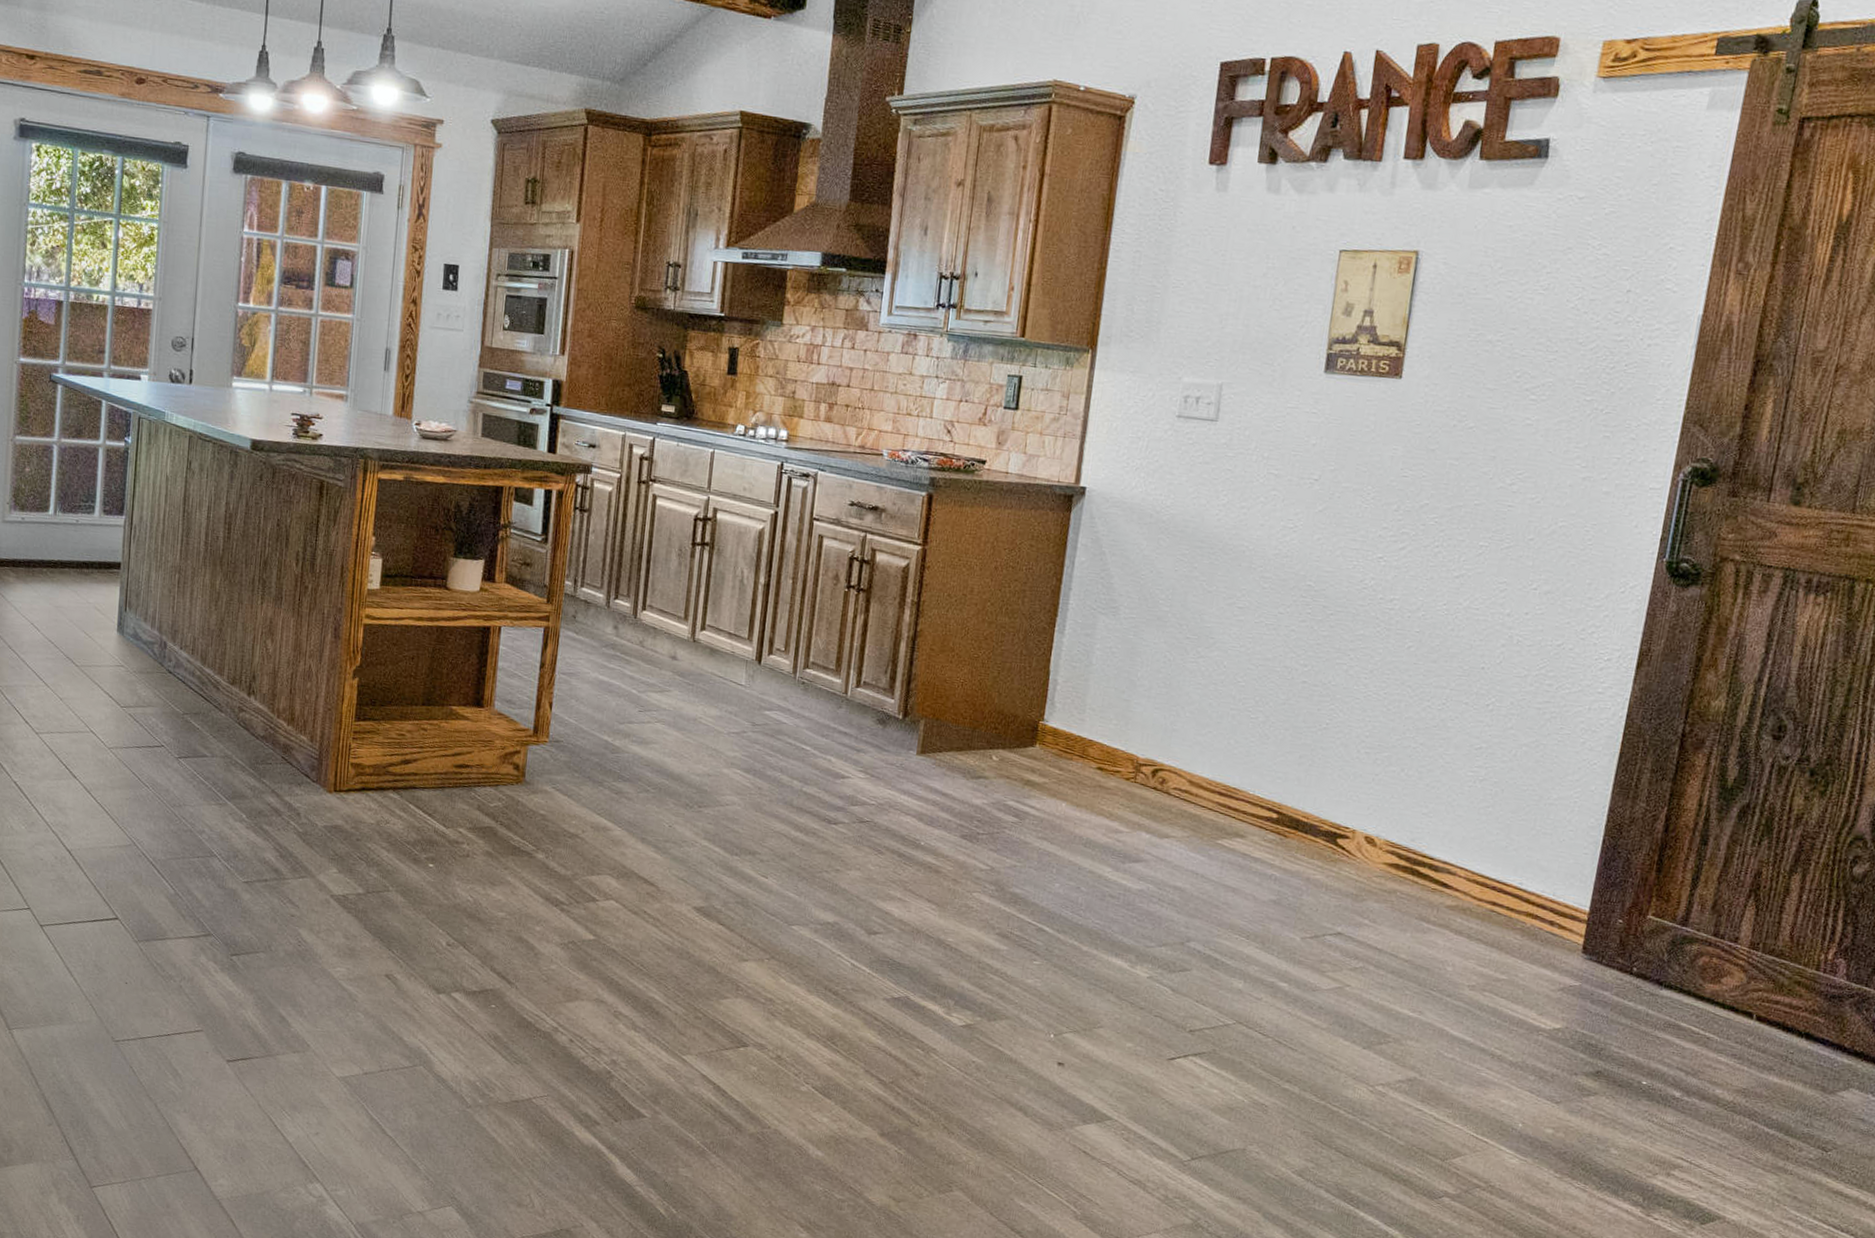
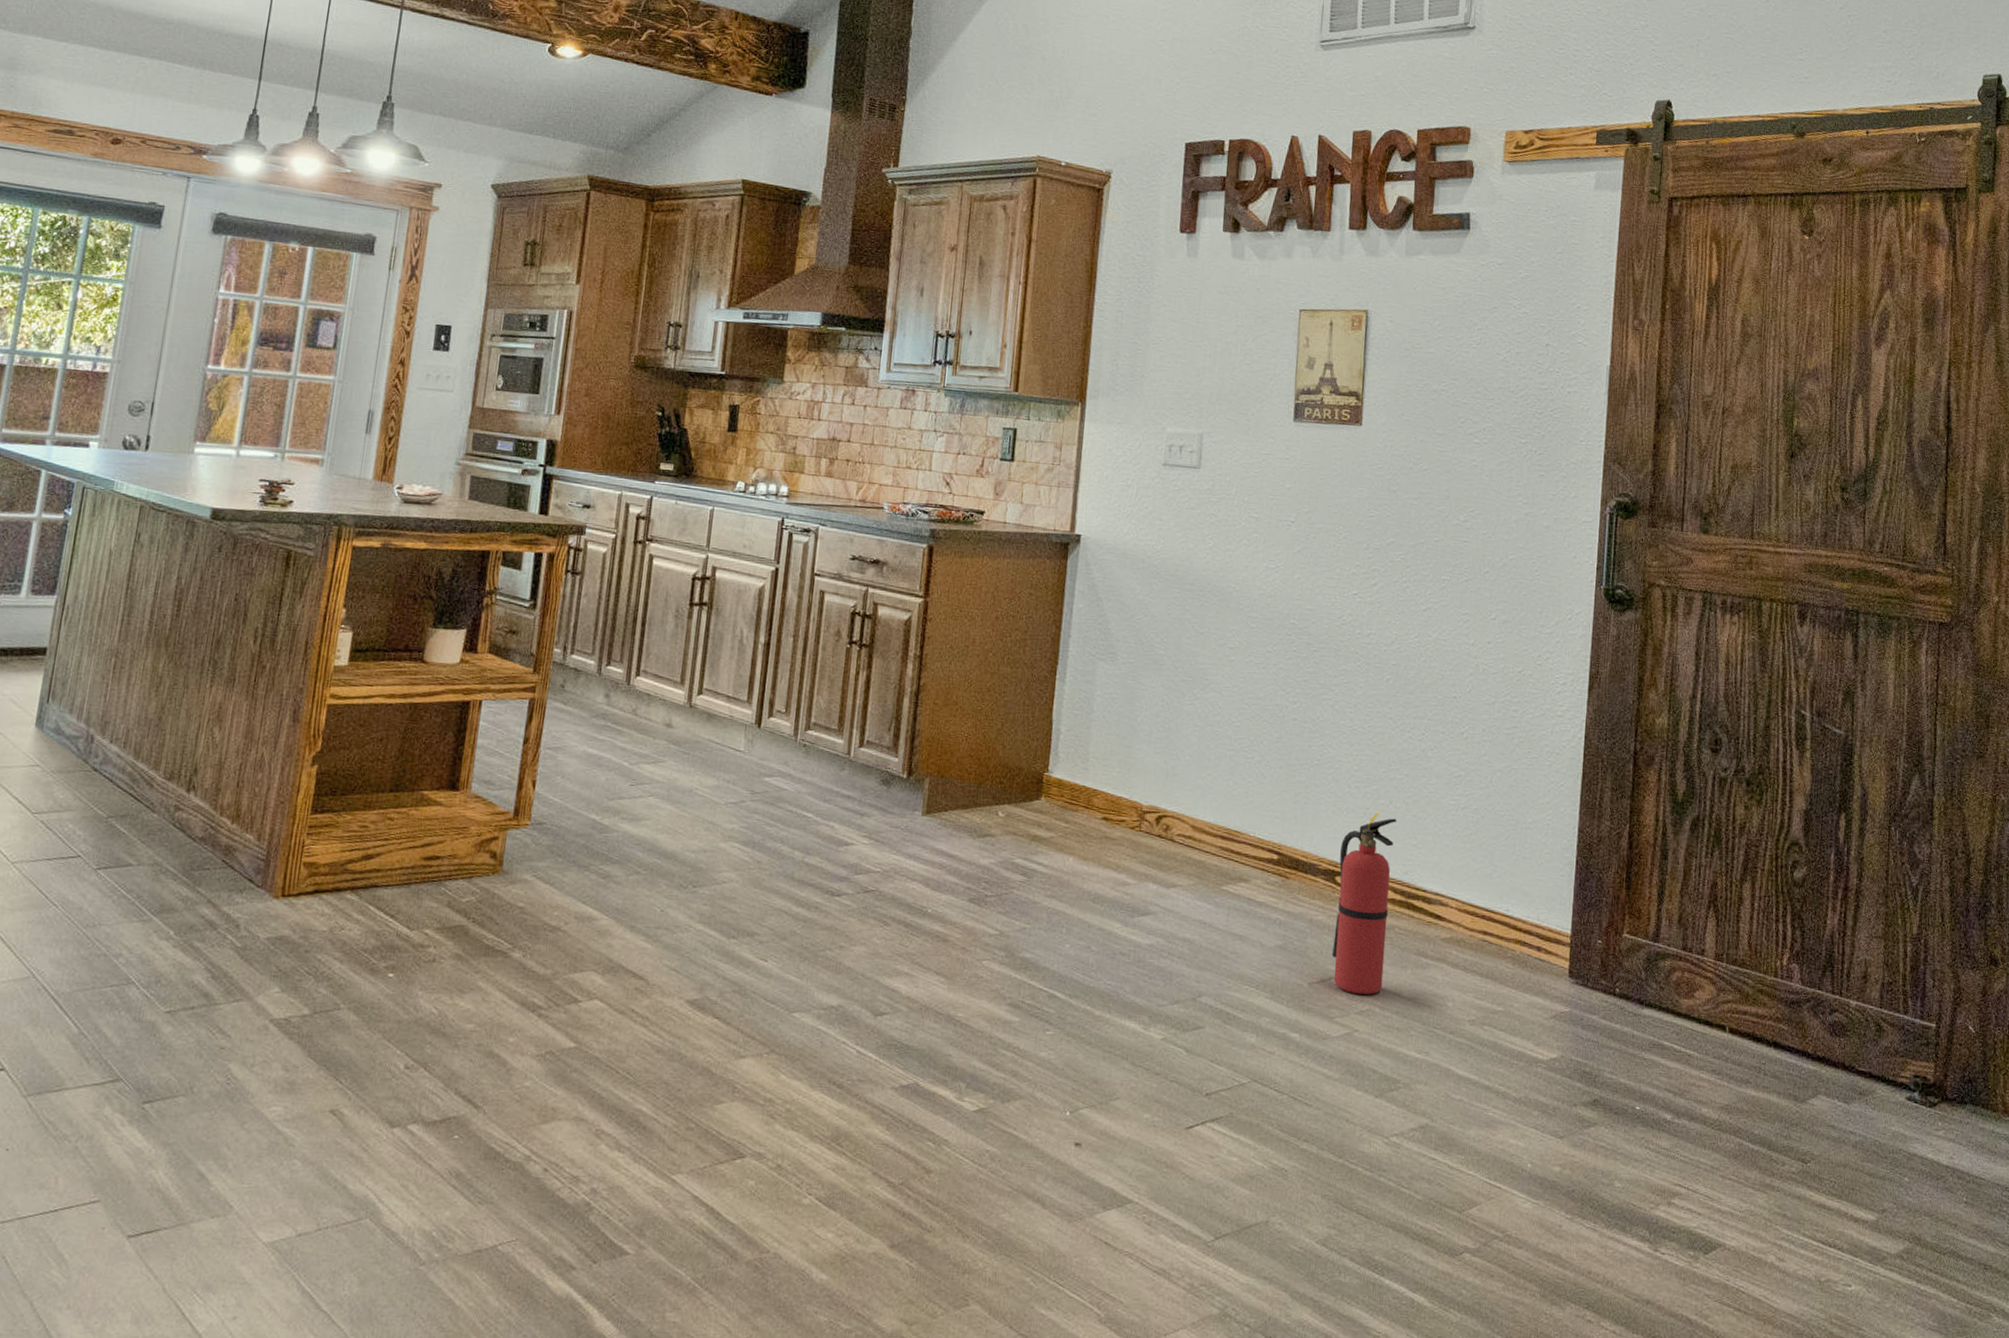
fire extinguisher: none [1327,779,1408,954] -> present [1331,813,1397,995]

